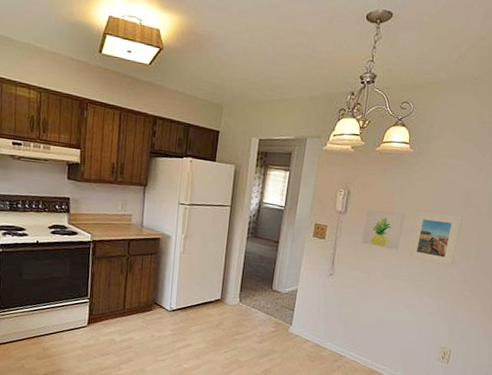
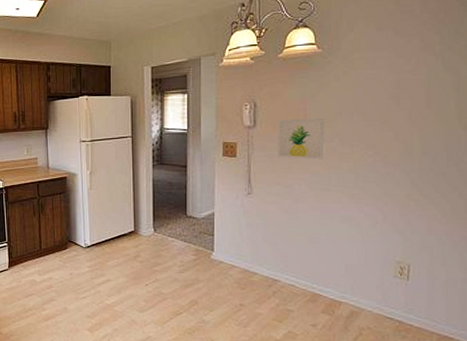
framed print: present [407,211,463,266] -> none [335,112,395,169]

